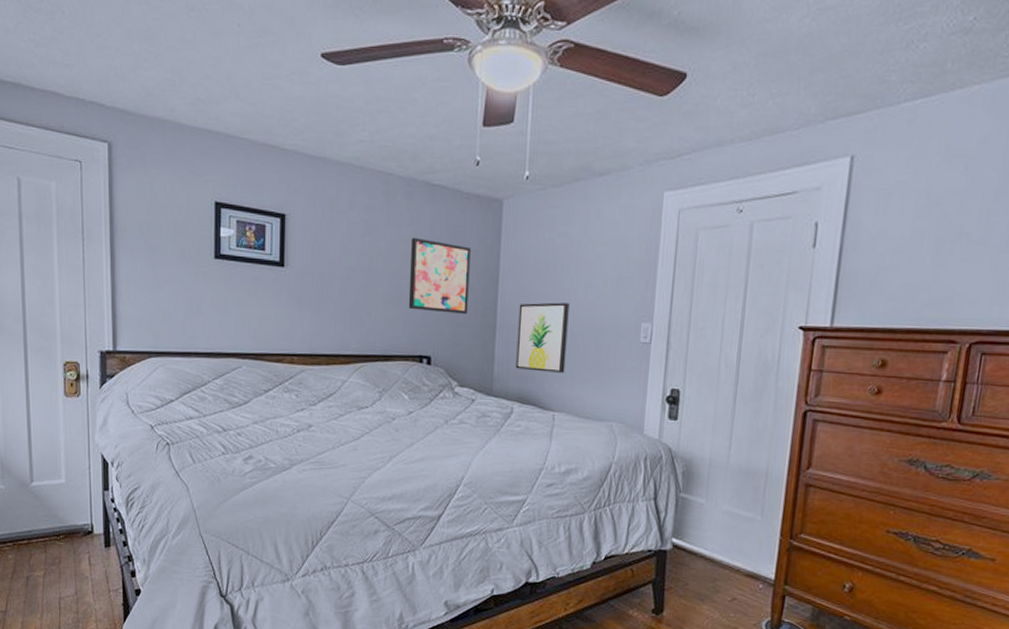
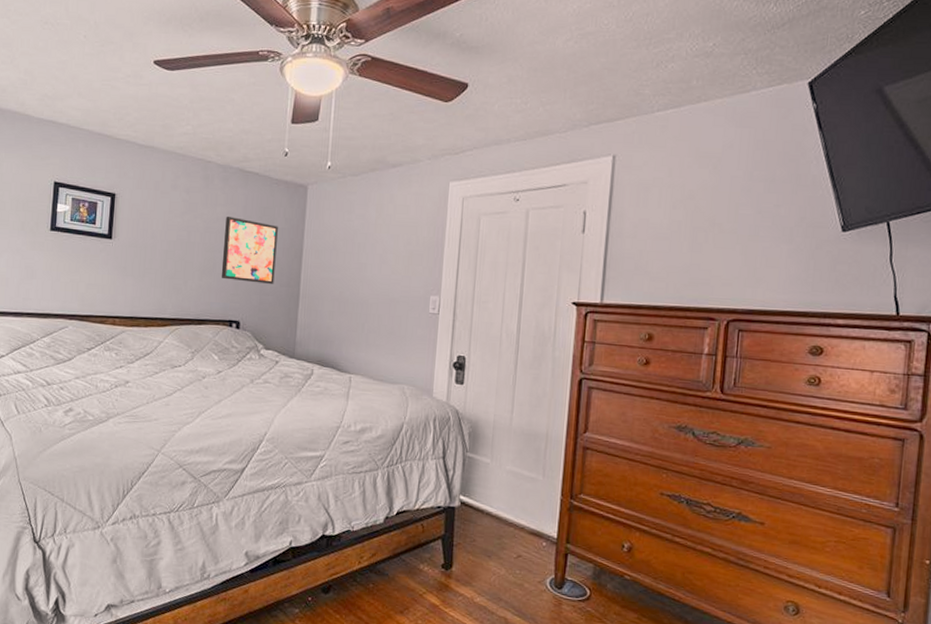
wall art: present [515,302,570,373] -> none [316,275,366,339]

